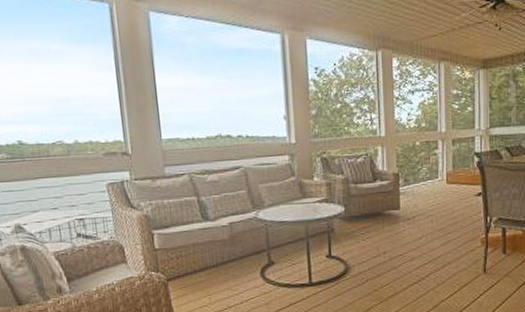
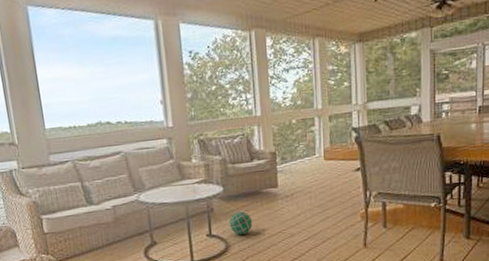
volleyball: none [349,233,374,257] -> present [228,212,253,235]

